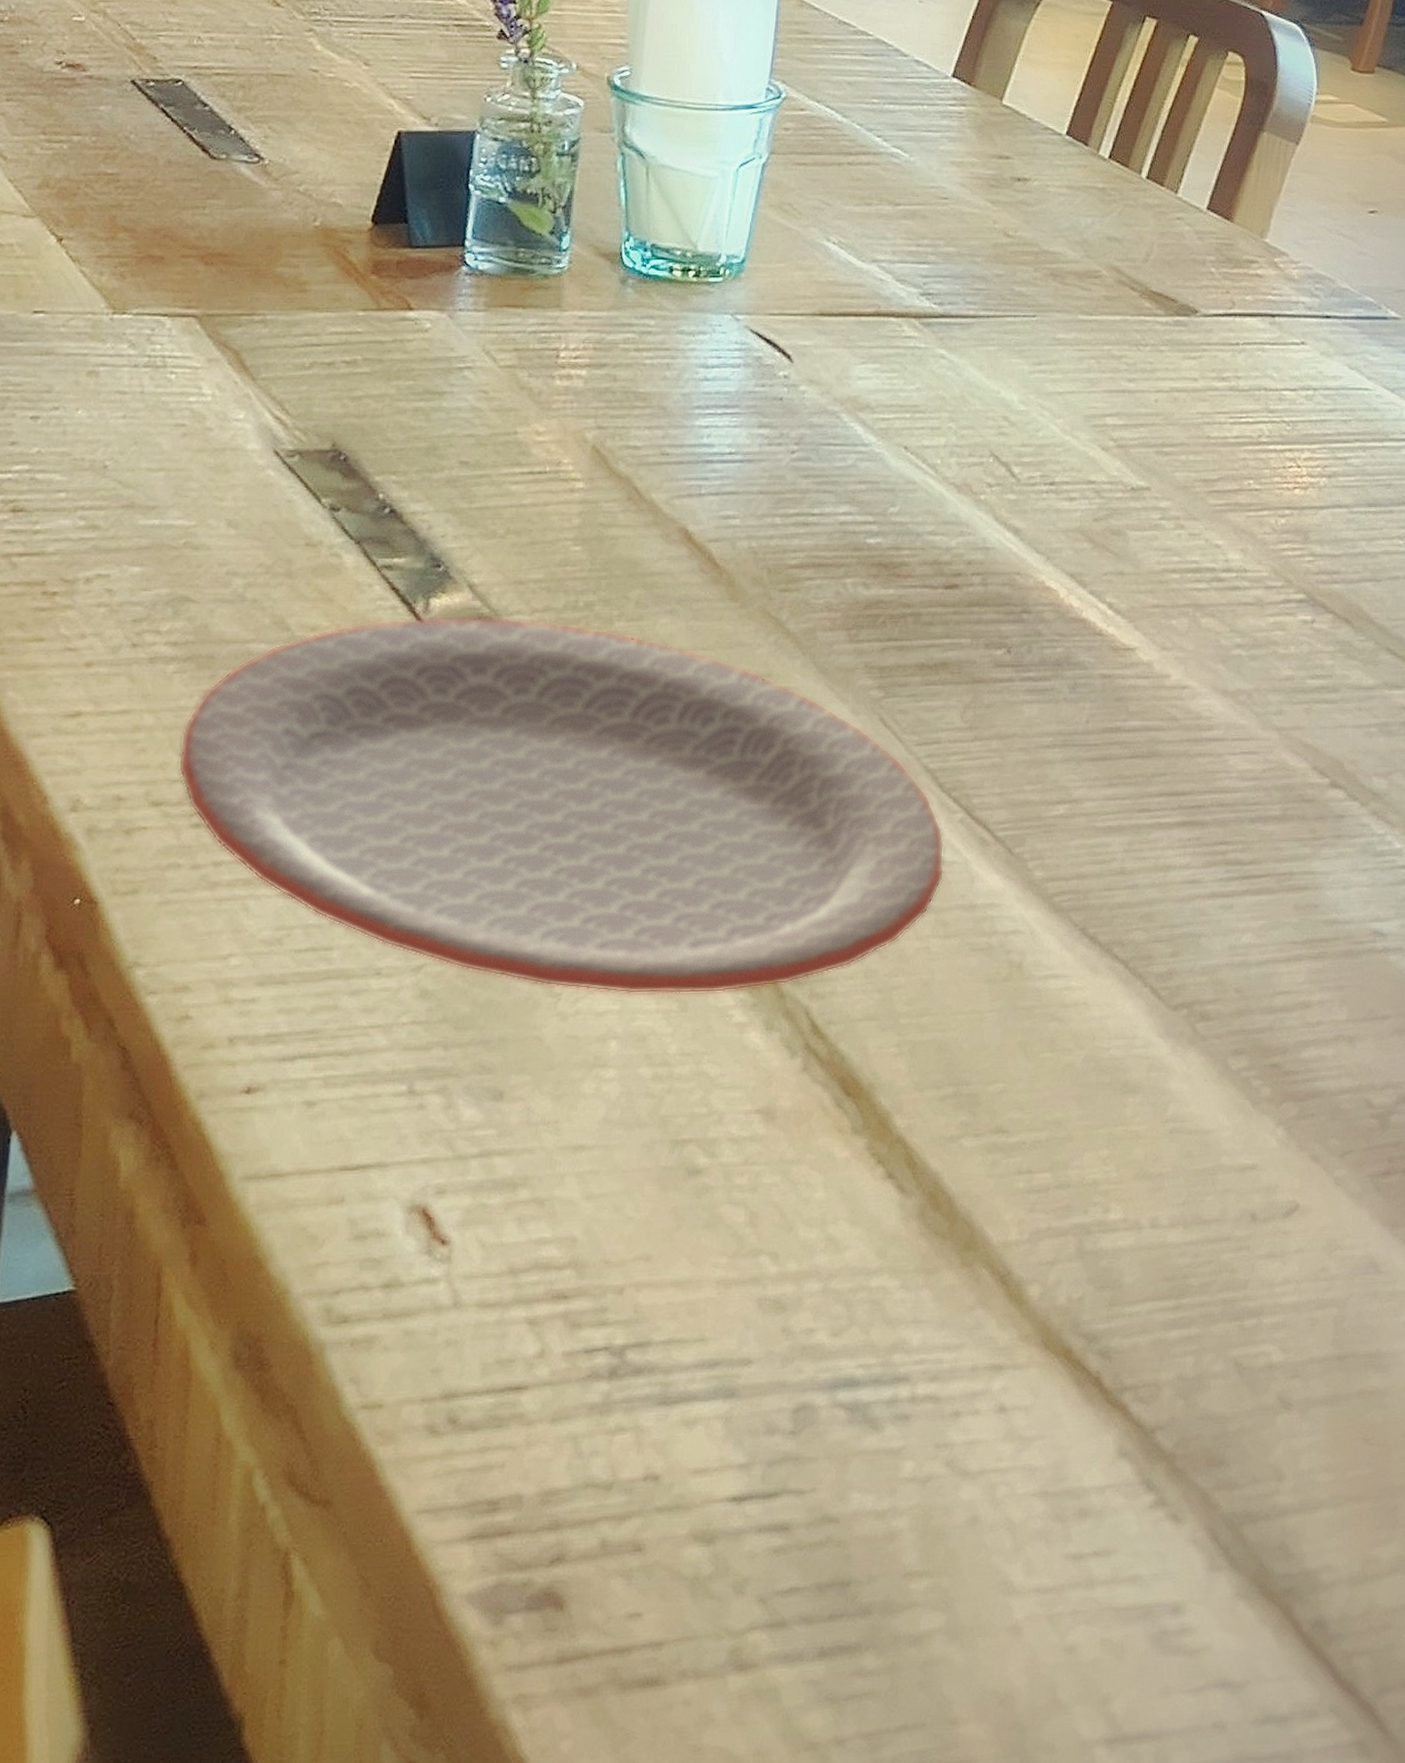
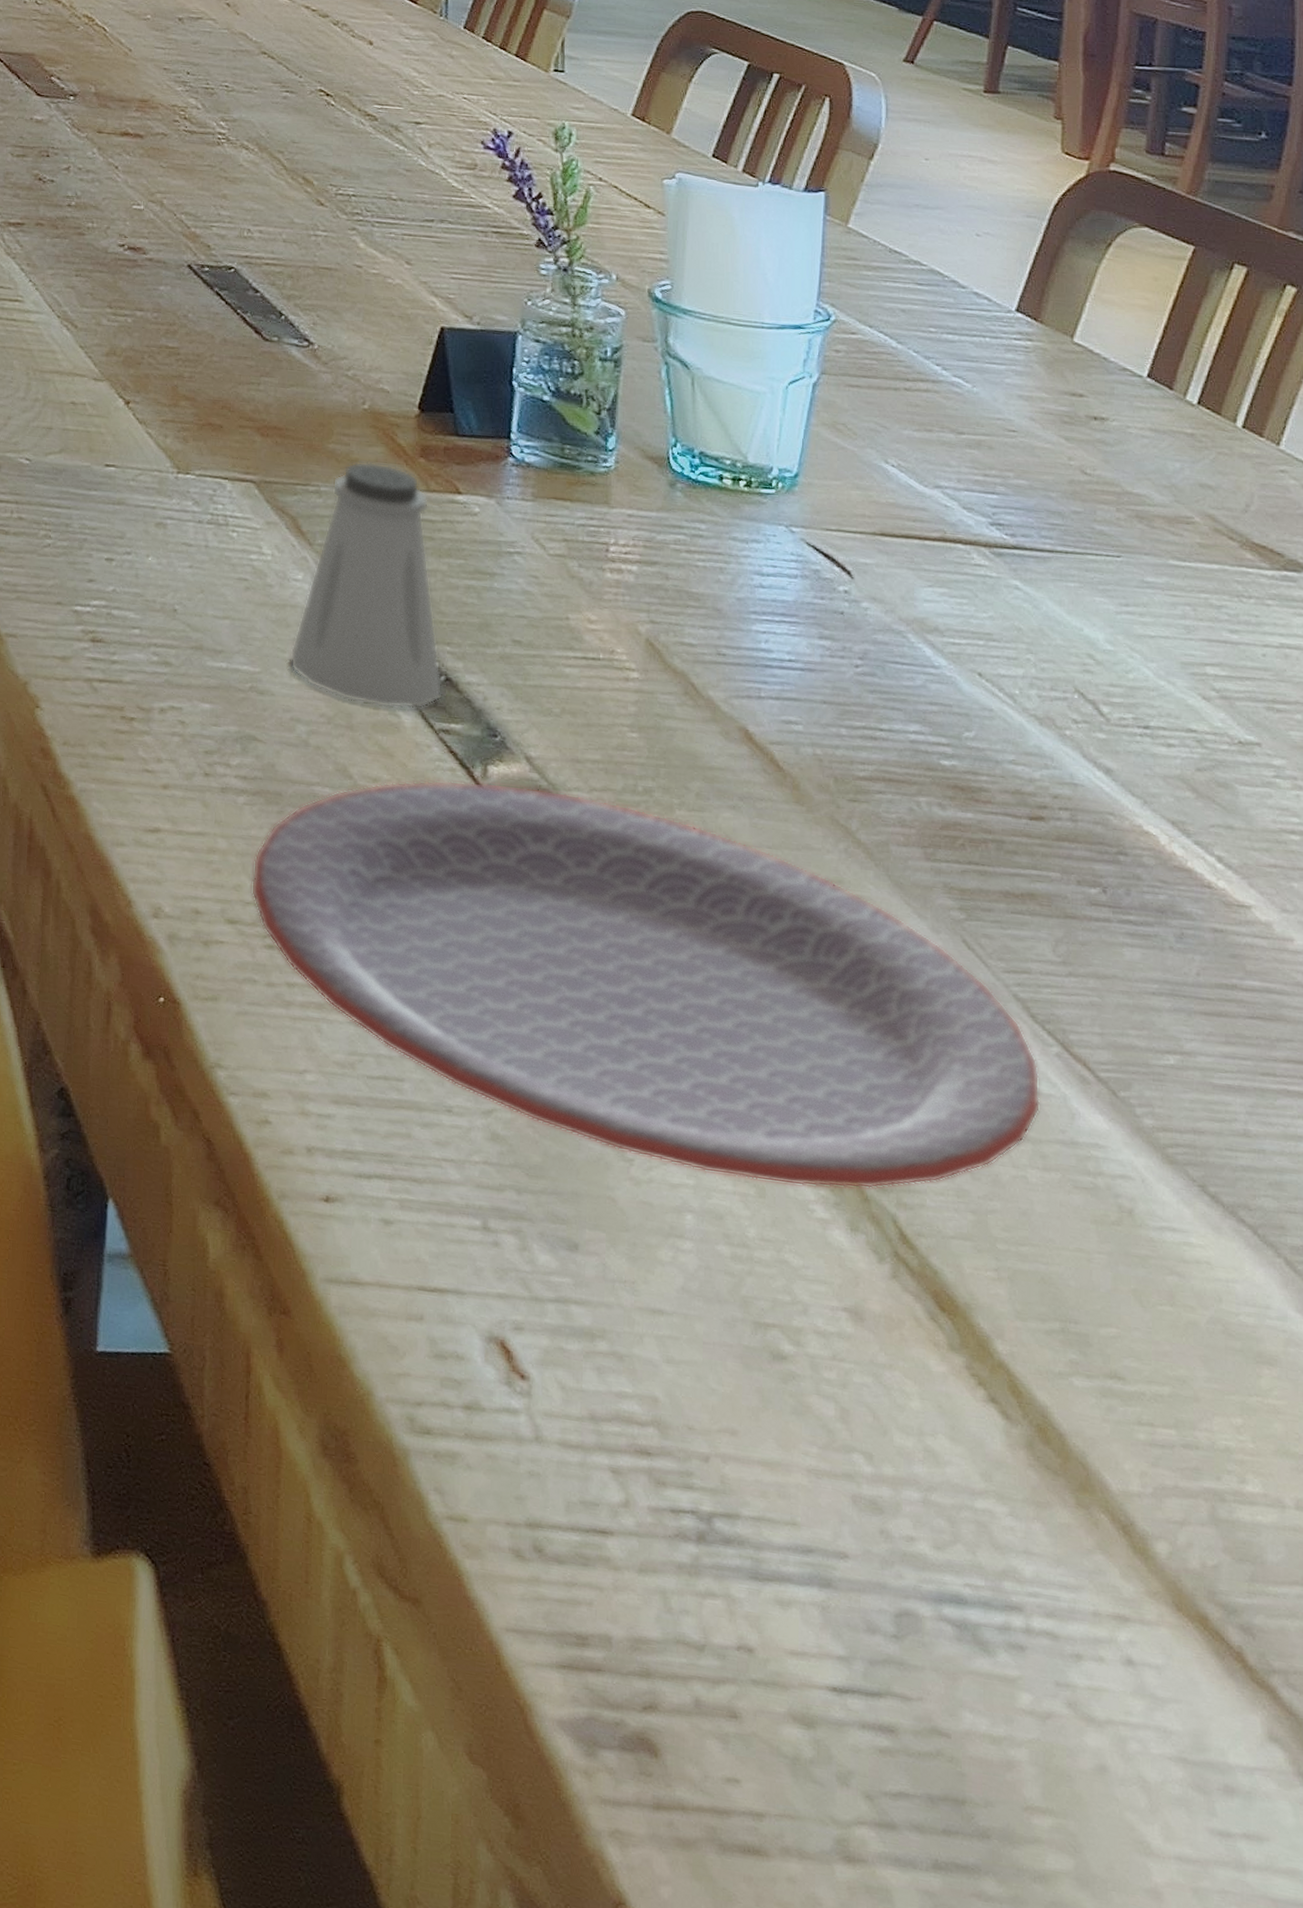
saltshaker: none [227,283,387,550] -> present [290,461,443,709]

